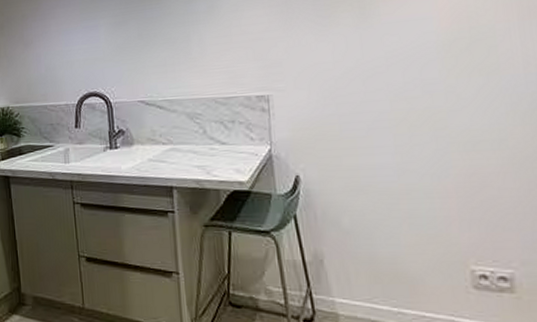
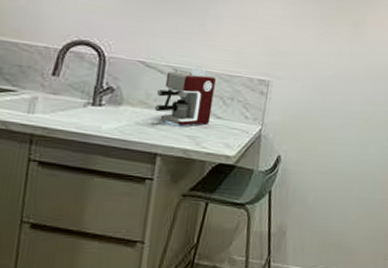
coffee maker: none [161,94,216,158] -> present [155,65,216,127]

